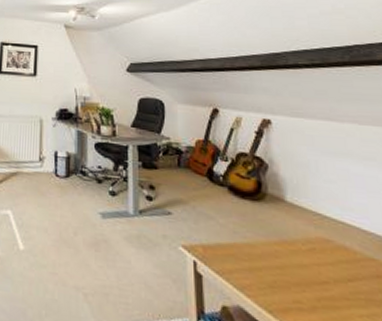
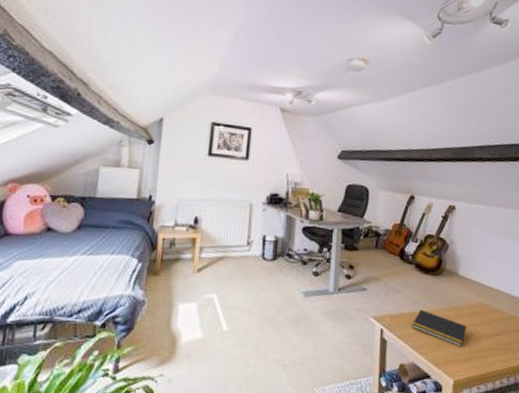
notepad: none [233,240,306,292] -> present [412,309,467,347]

